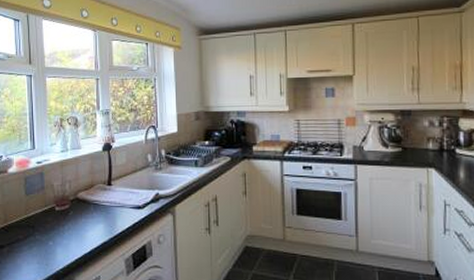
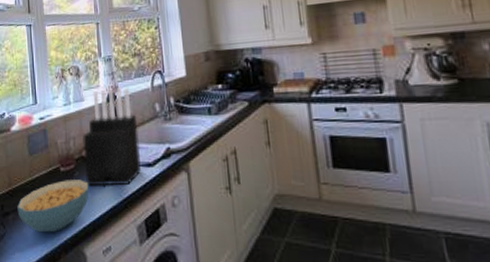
cereal bowl: none [12,218,82,264] -> present [17,179,89,233]
knife block: none [78,139,132,226] -> present [83,87,141,188]

